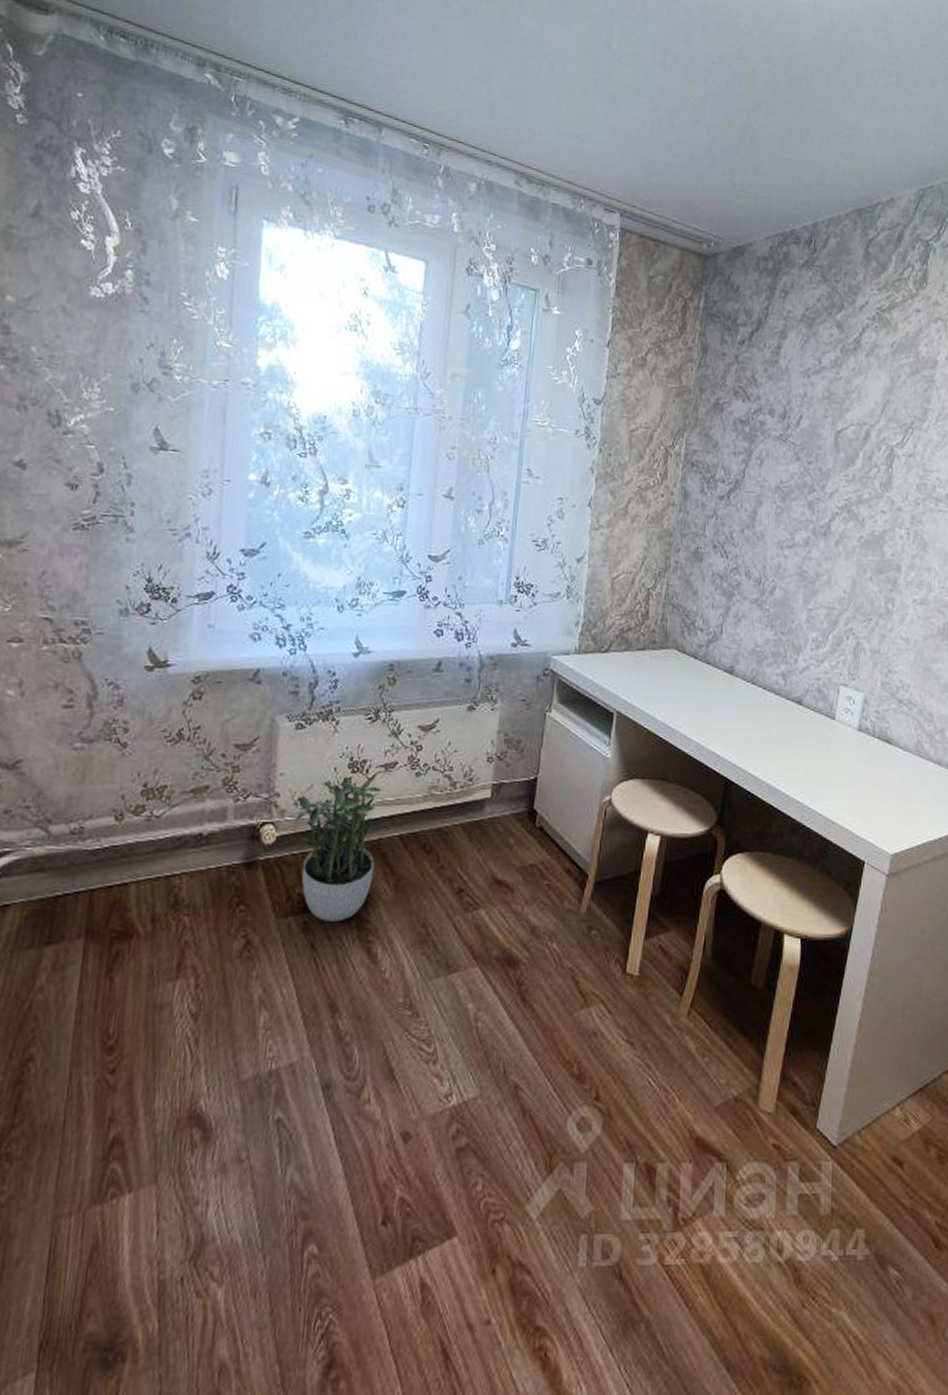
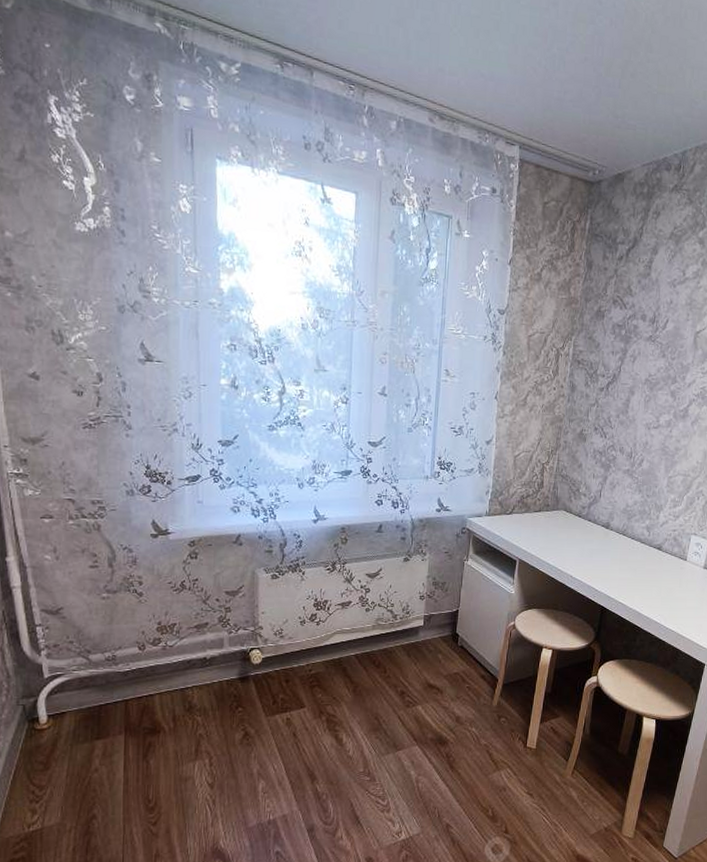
potted plant: present [296,773,382,922] -> none [276,610,340,717]

